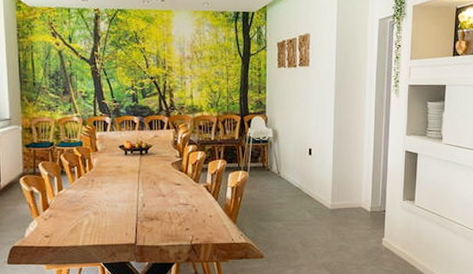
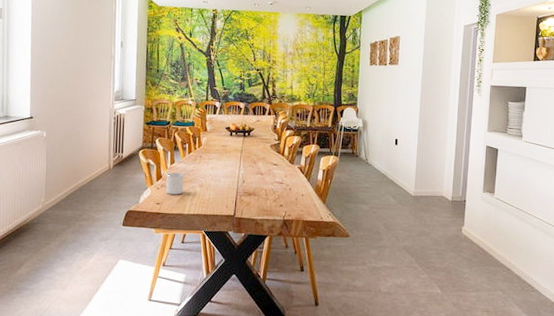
cup: none [54,200,75,225] -> present [165,172,184,195]

